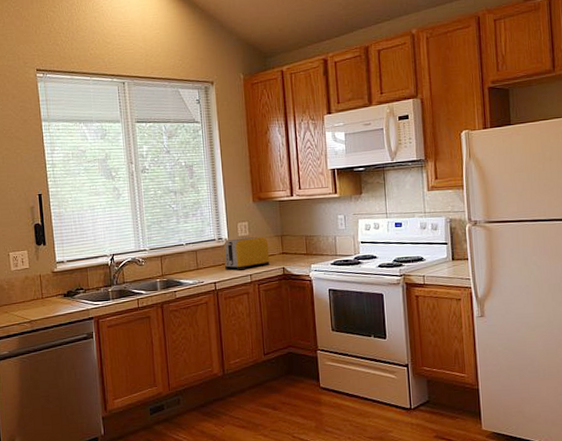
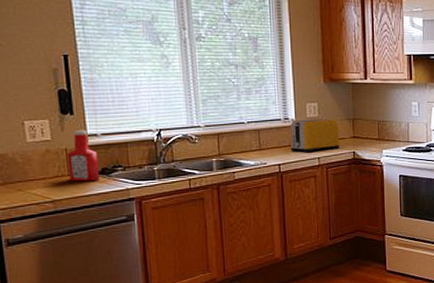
ketchup bottle: none [41,258,66,304] -> present [67,130,100,182]

